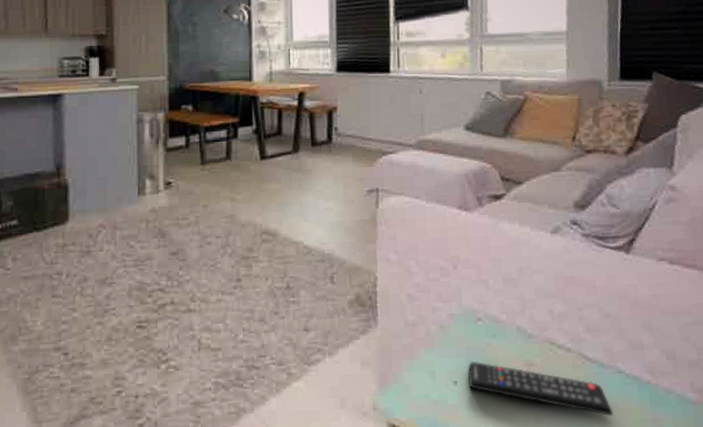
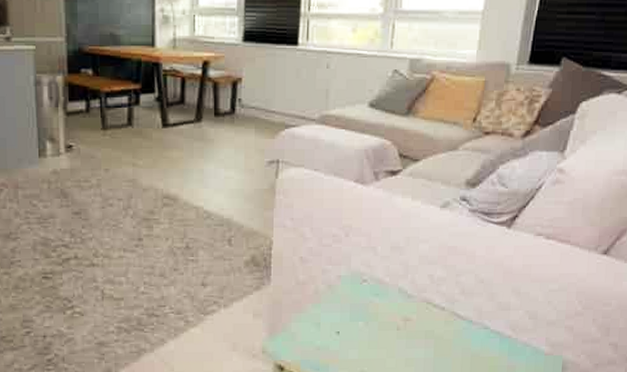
remote control: present [467,360,614,416] -> none [349,315,475,363]

